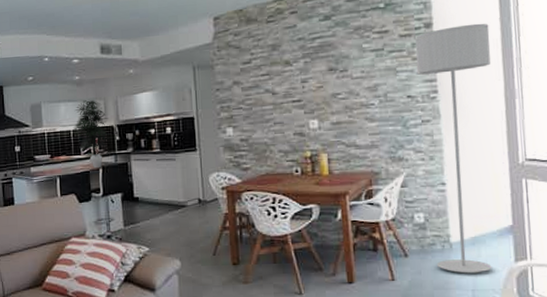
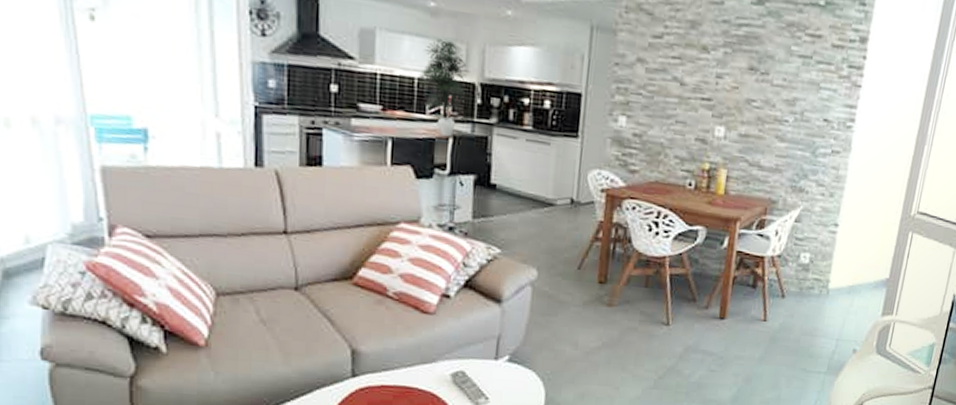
floor lamp: present [415,23,492,274] -> none [809,47,922,323]

